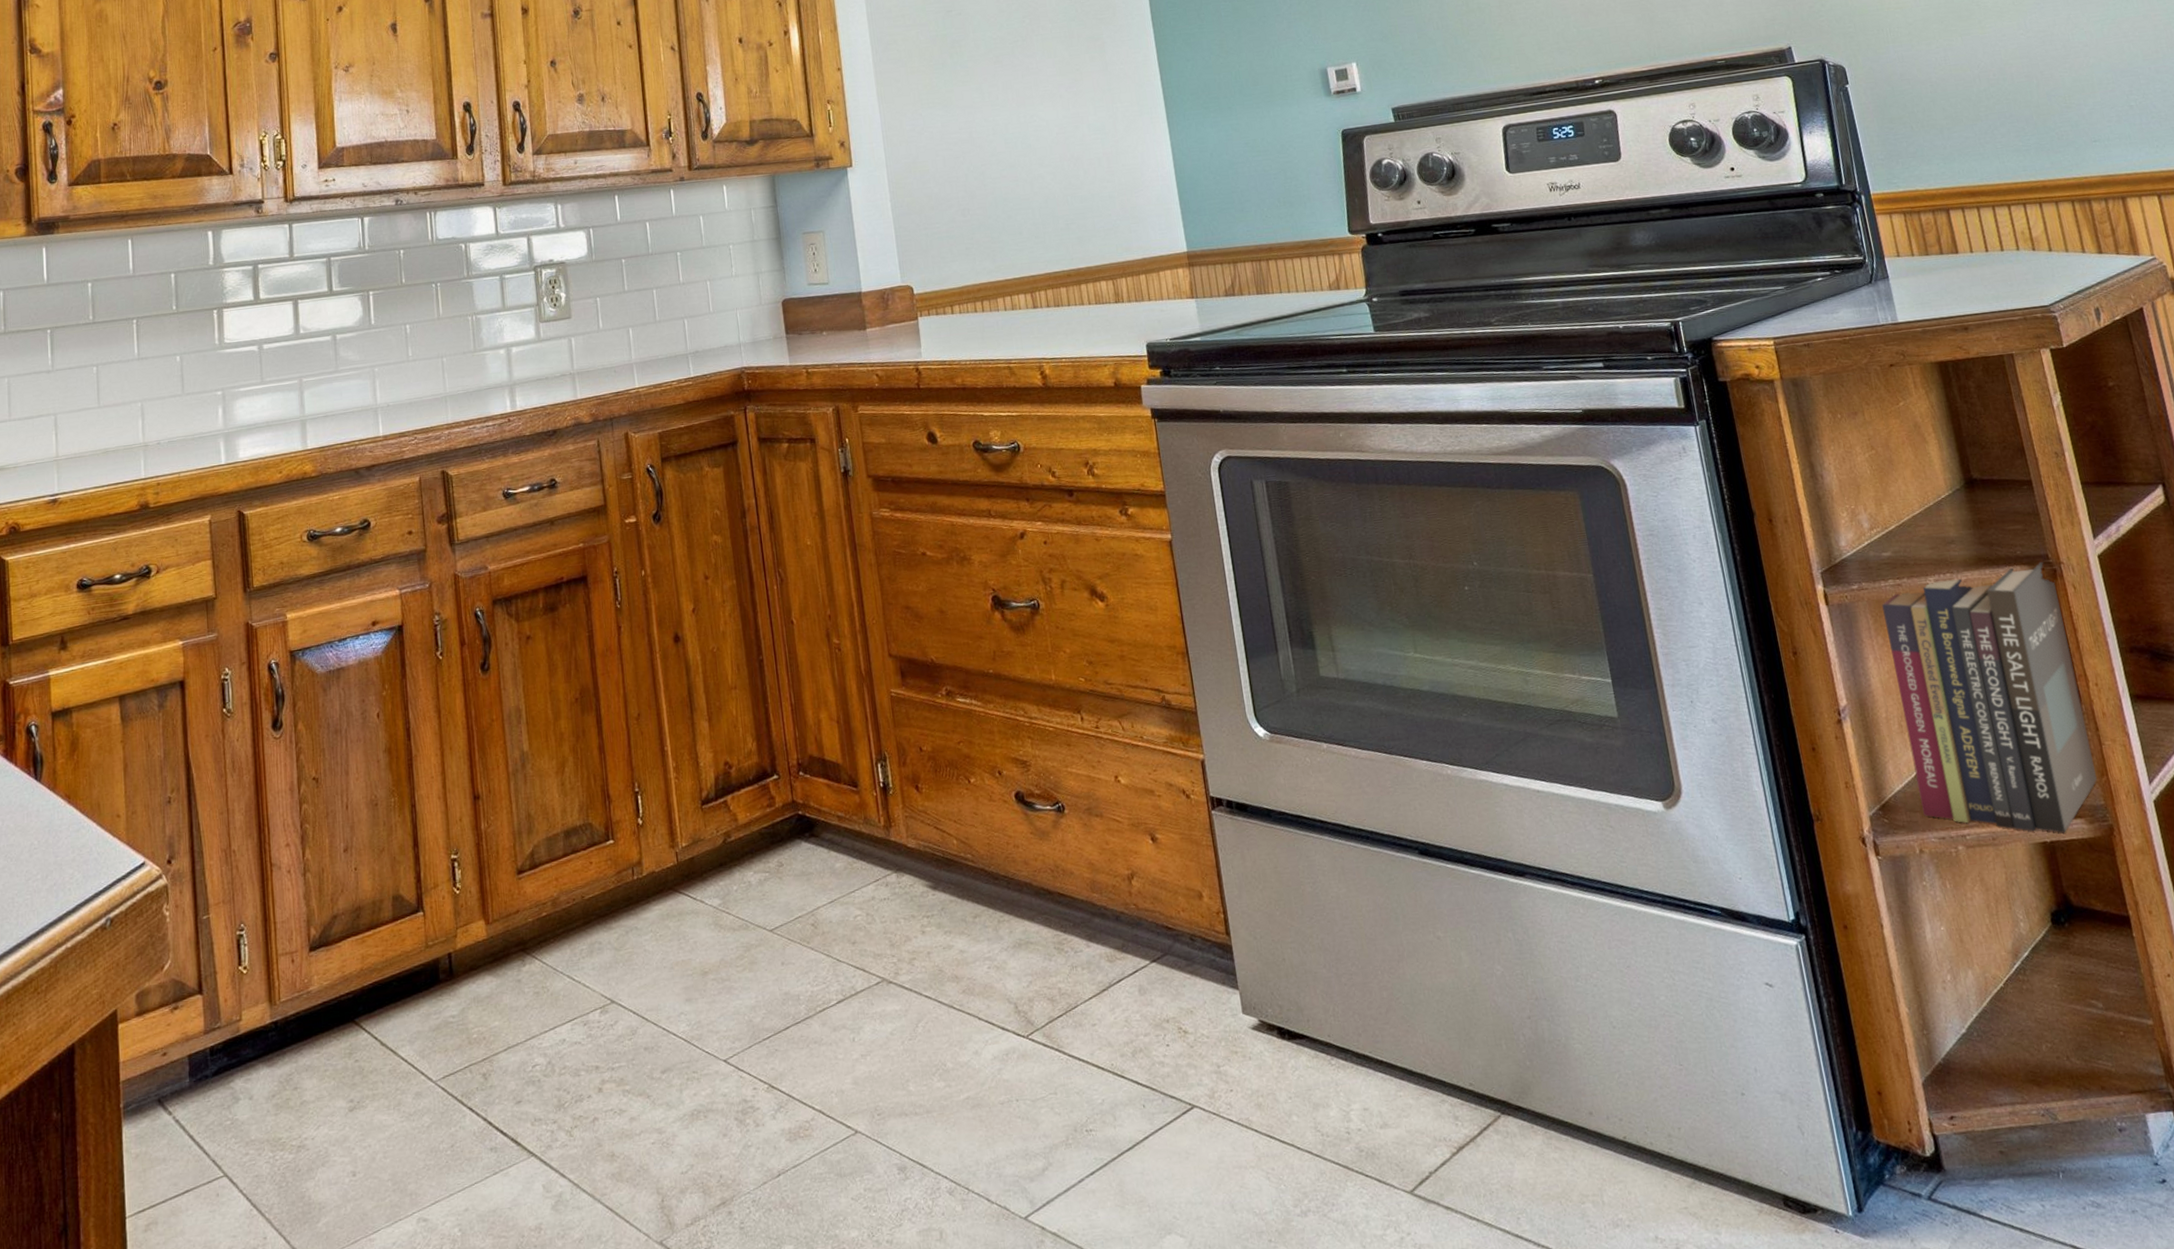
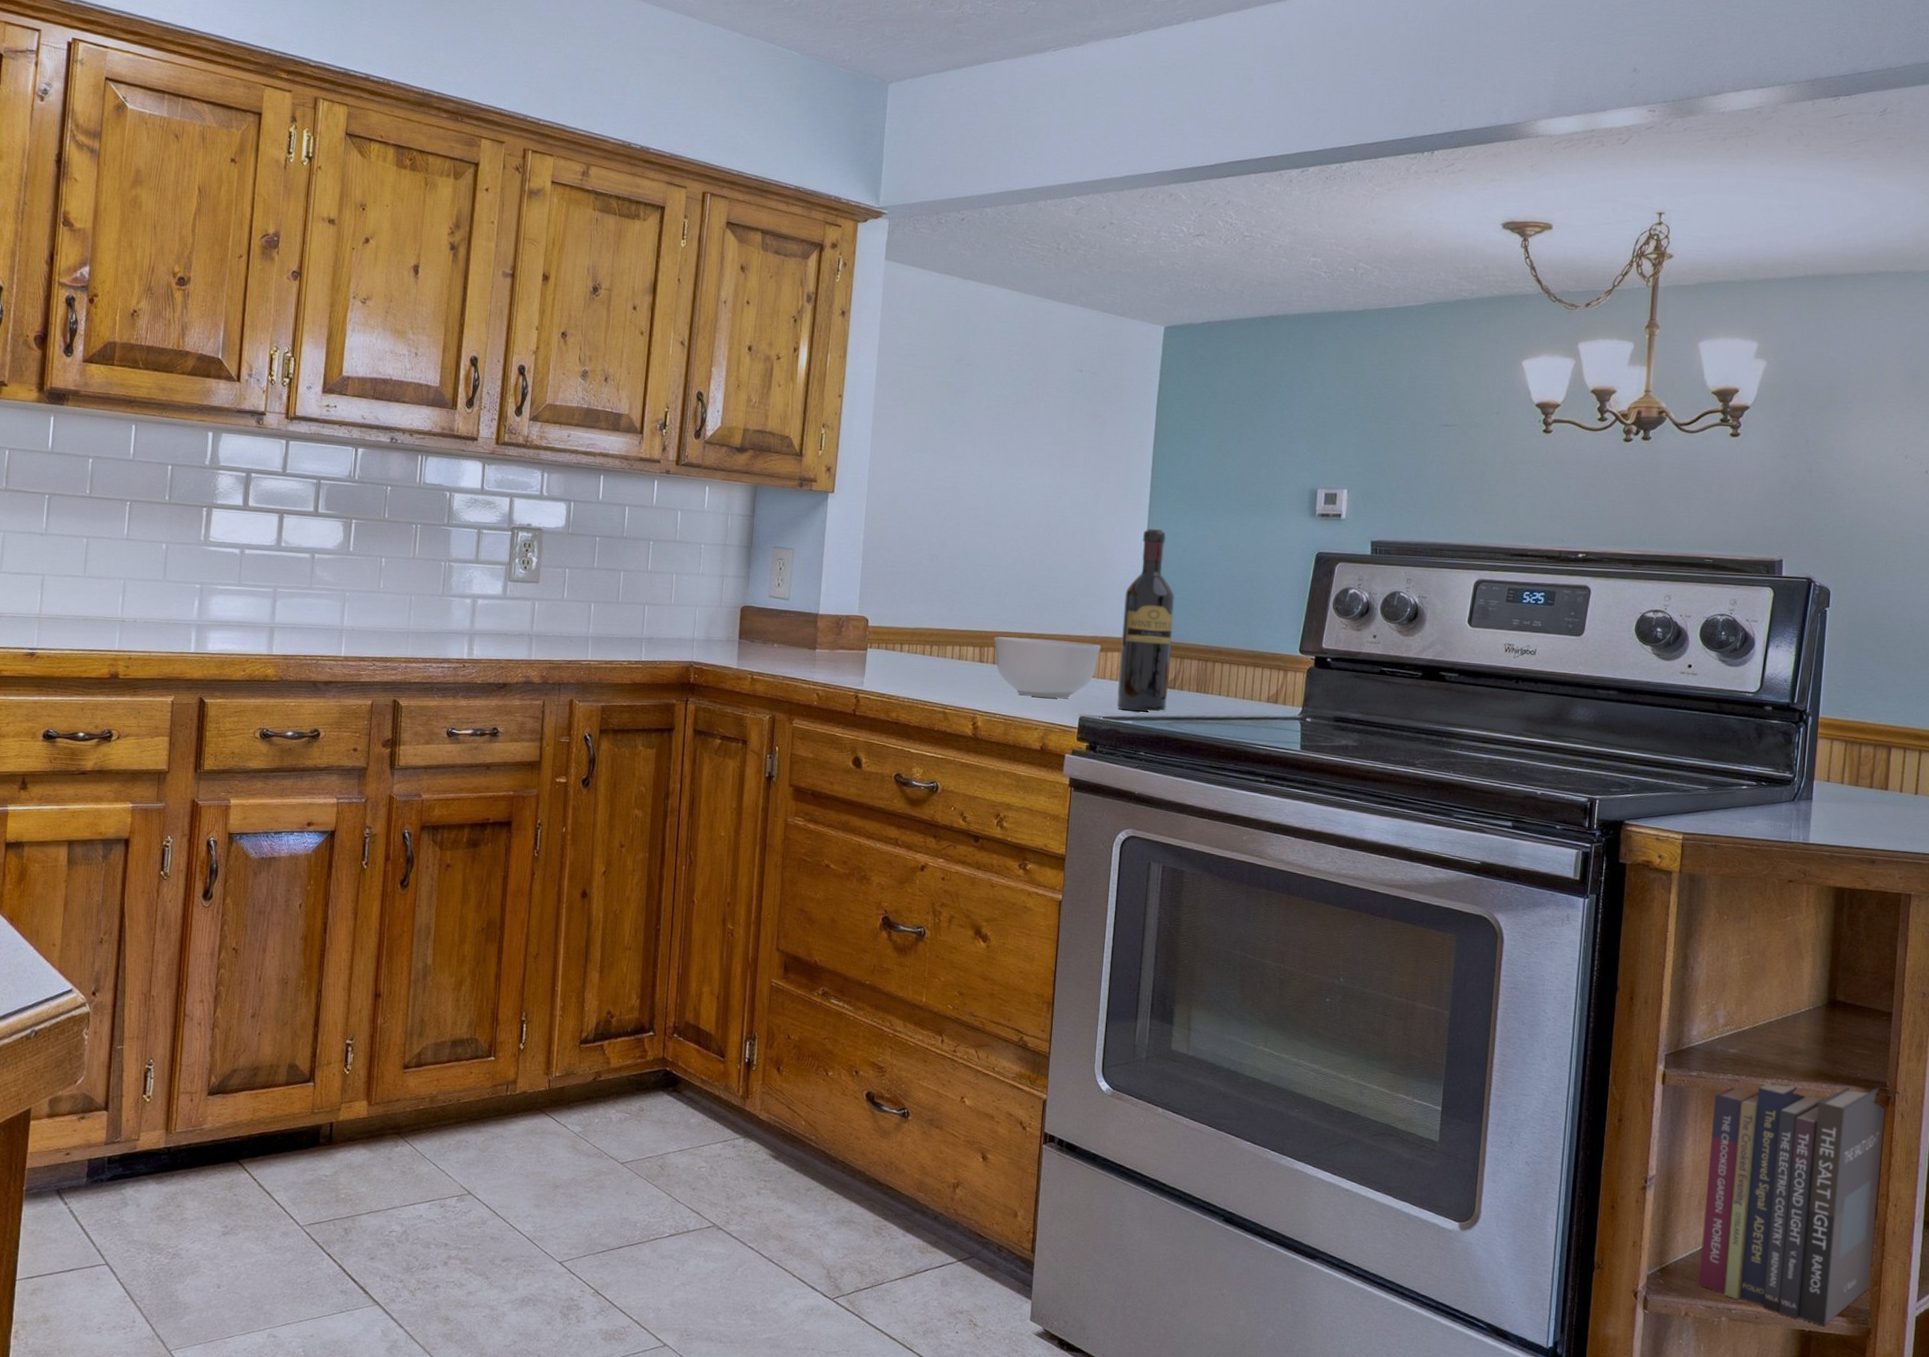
bowl: none [1043,266,1153,334] -> present [994,636,1102,699]
wine bottle: none [1163,138,1231,328] -> present [1116,528,1175,713]

